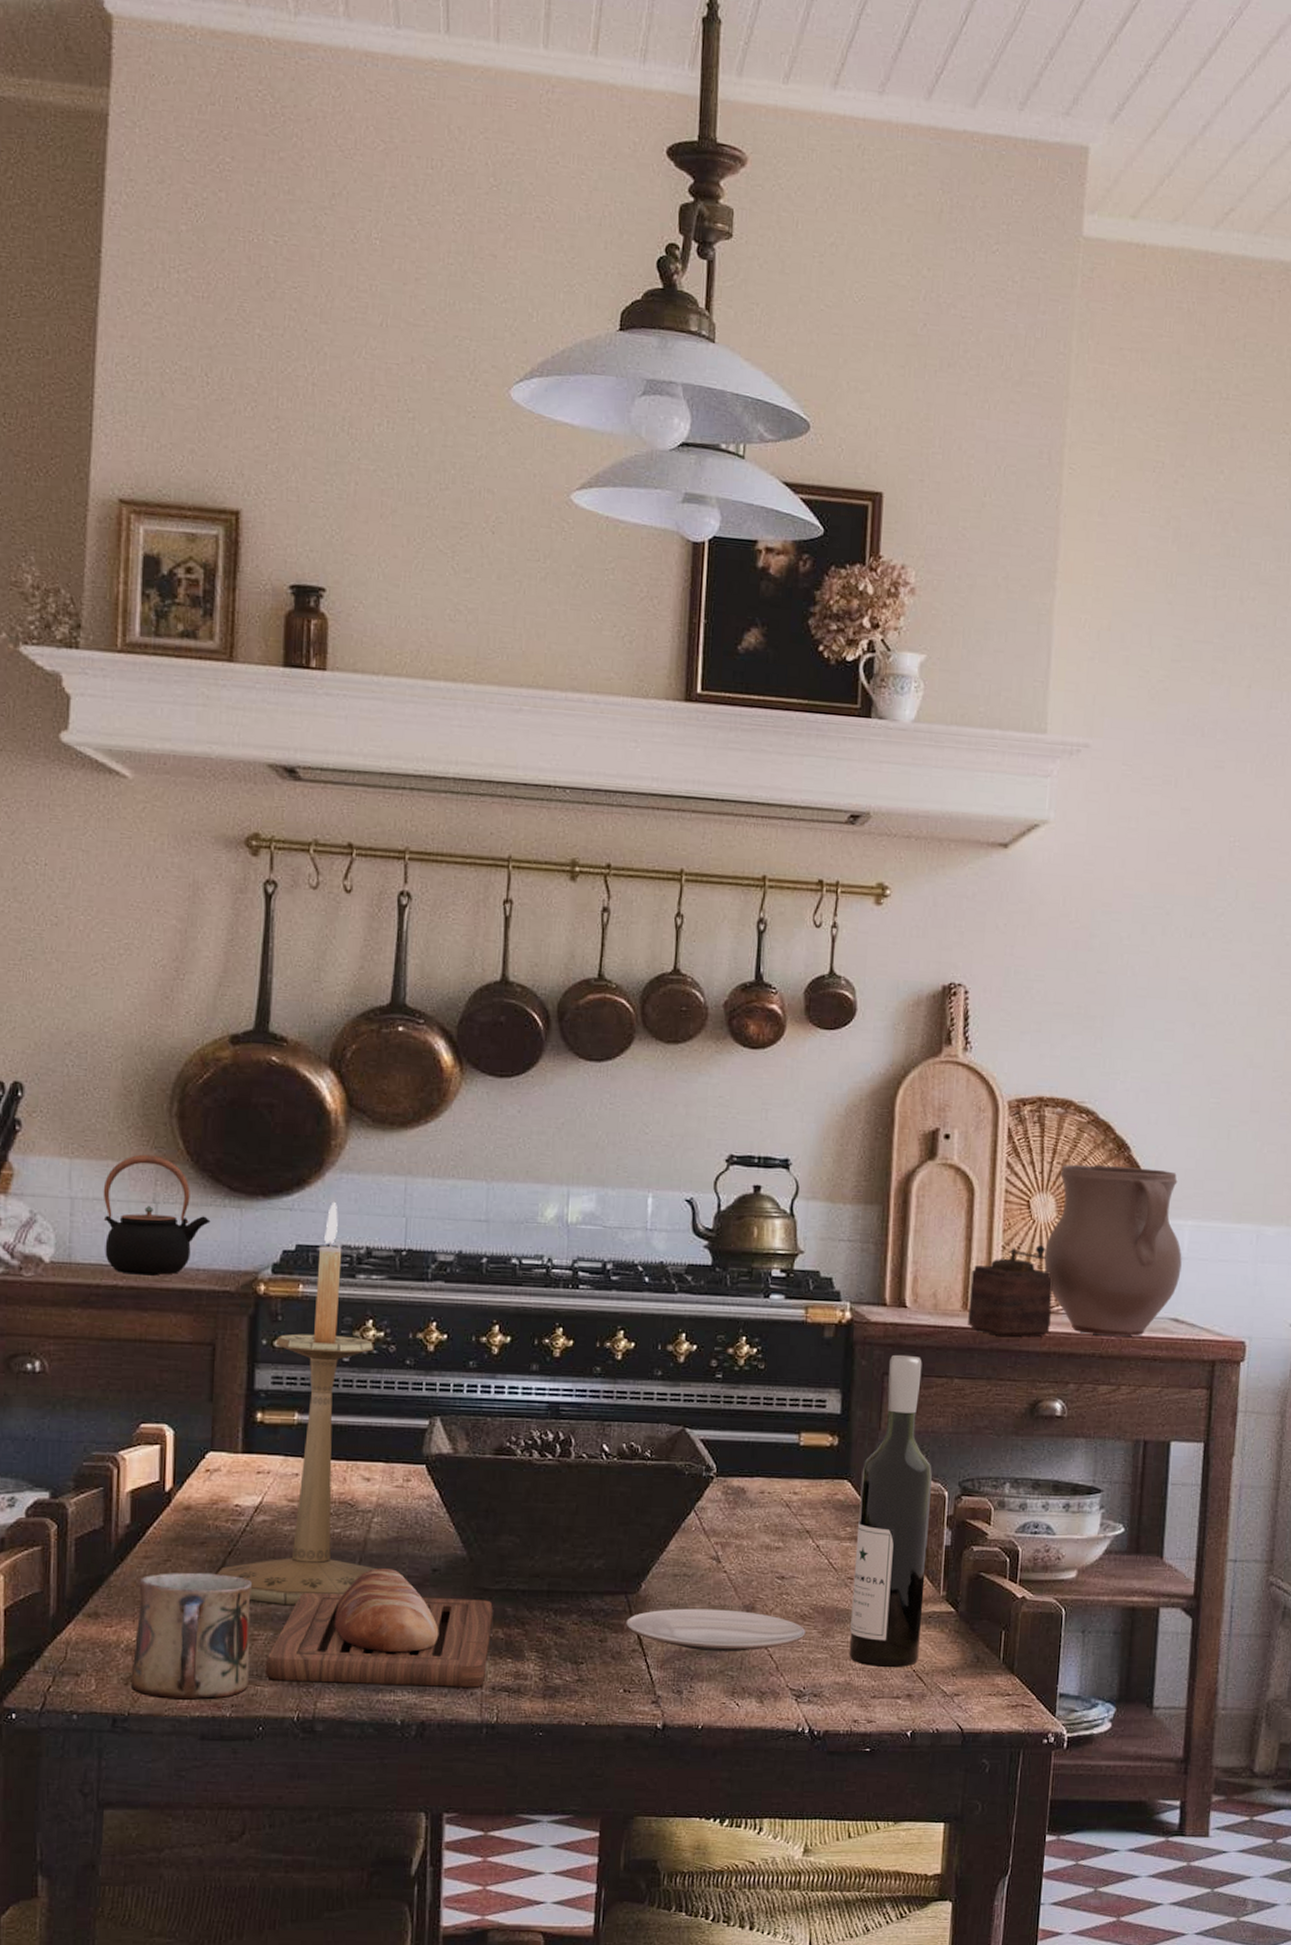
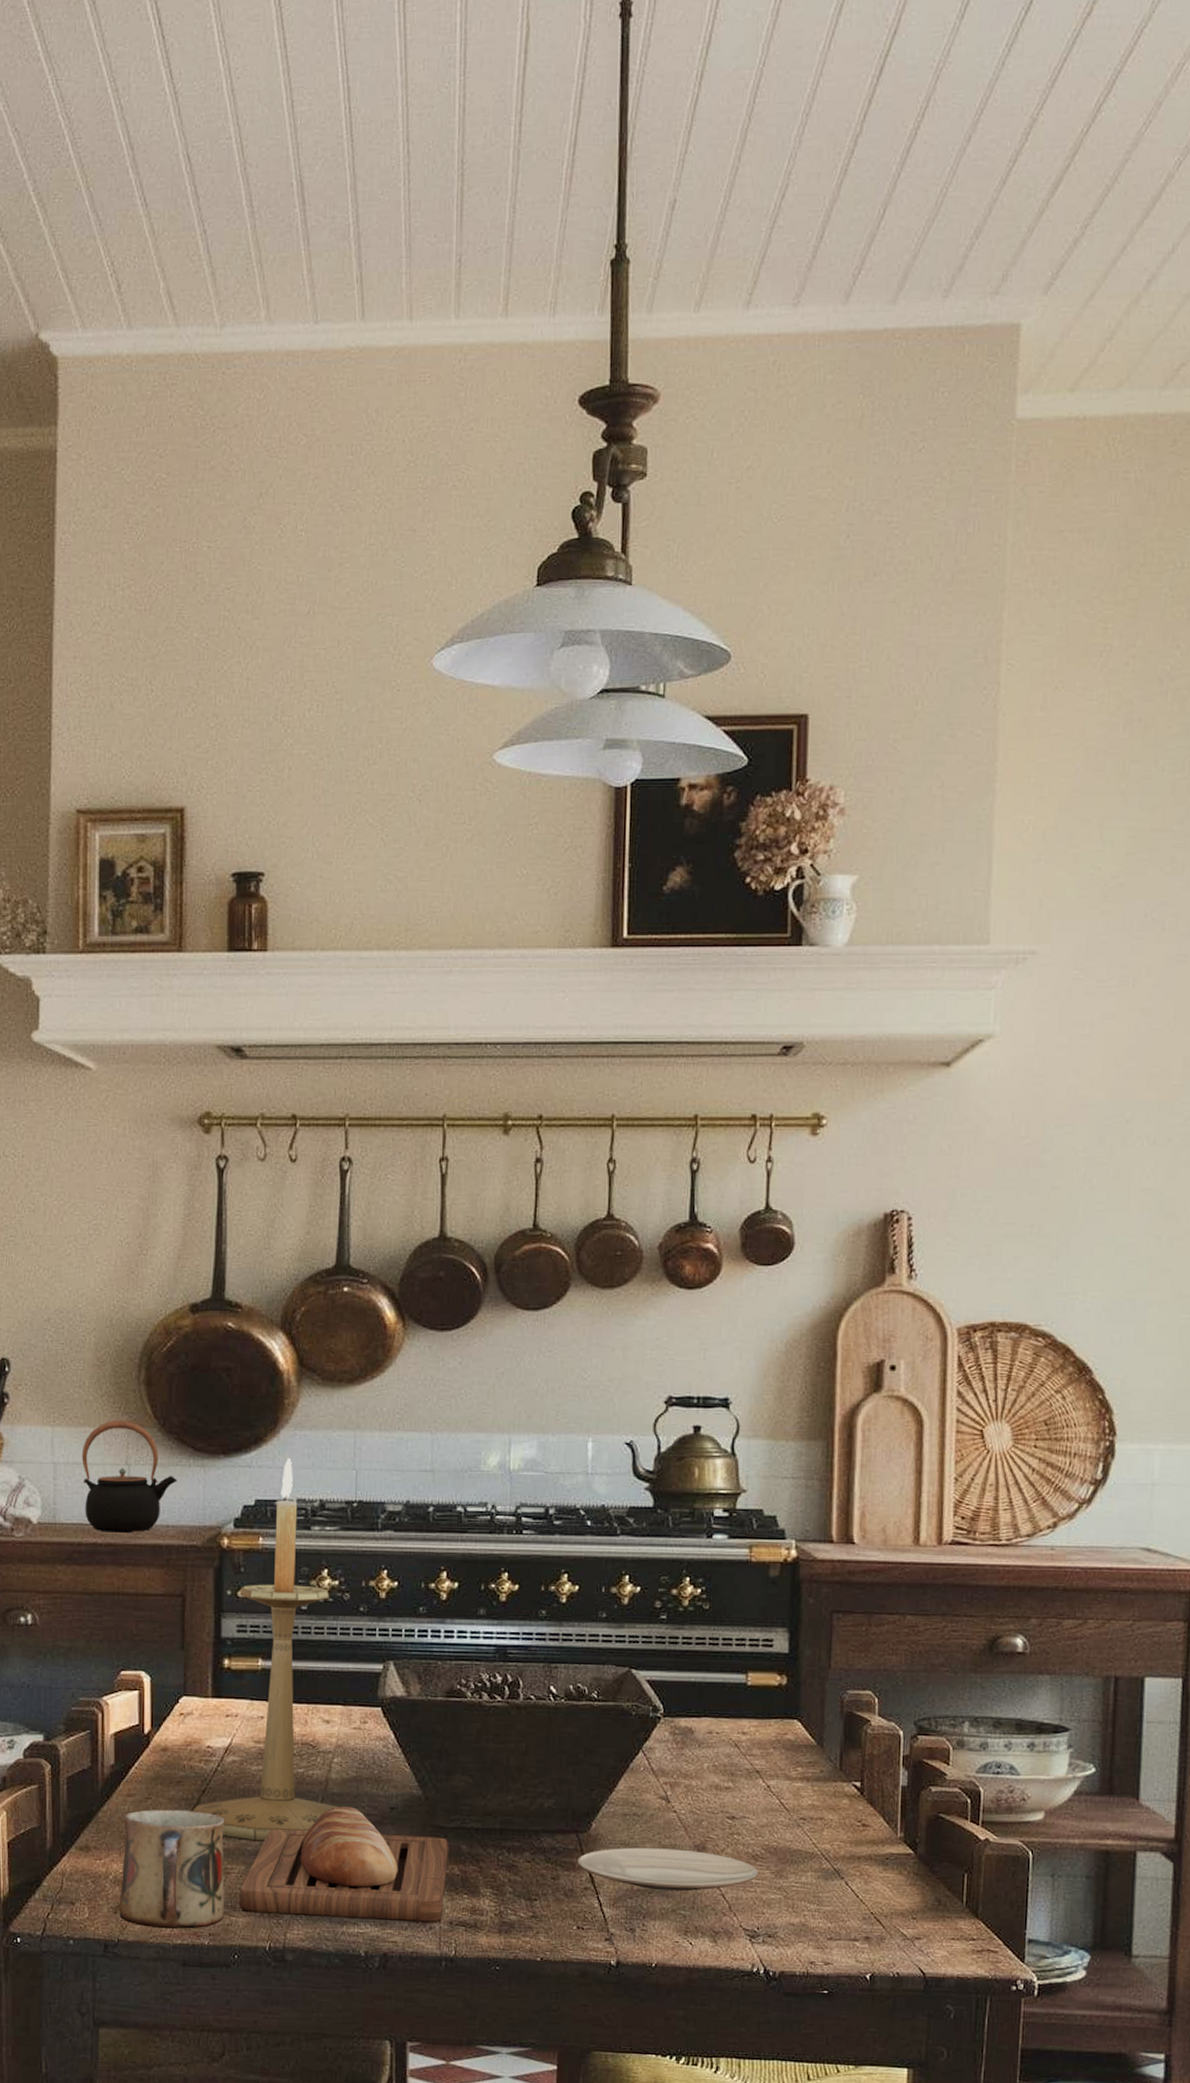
bottle: present [849,1354,932,1668] -> none [803,1592,886,1910]
coffee grinder: present [968,1245,1053,1337] -> none [920,1476,1011,1571]
ceramic jug: present [1044,1164,1182,1336] -> none [1000,1390,1153,1568]

